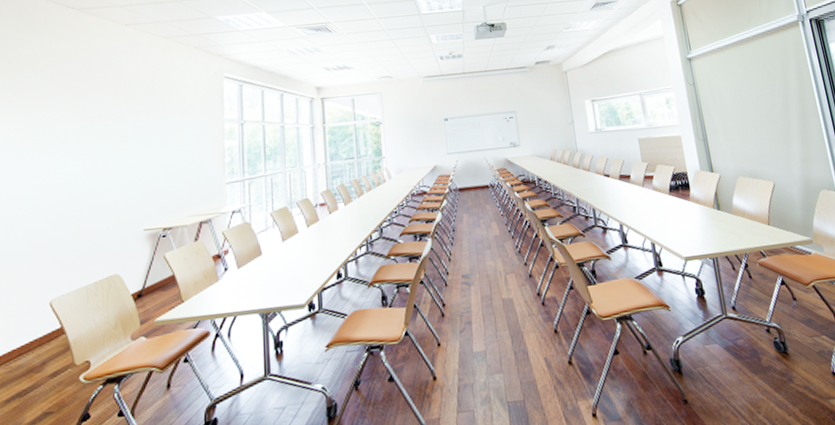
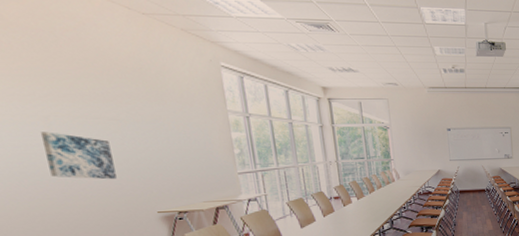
wall art: none [57,153,114,198] -> present [40,132,117,180]

